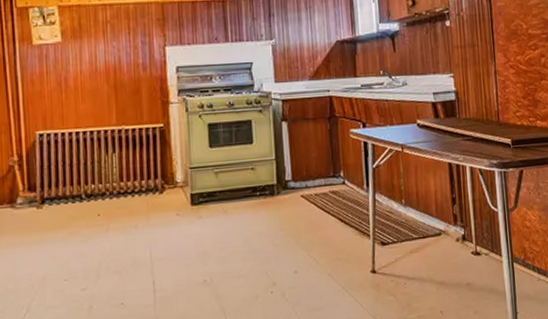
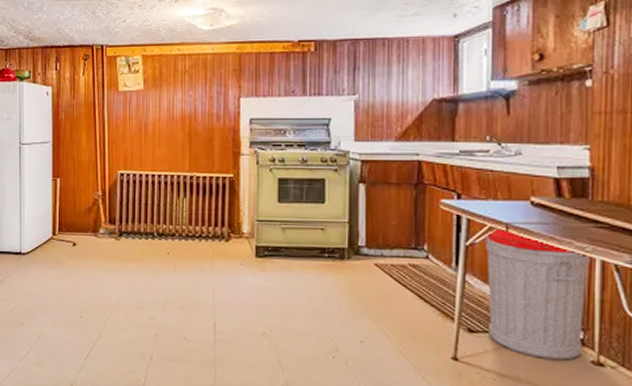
trash can: none [387,148,465,258] -> present [485,226,590,360]

